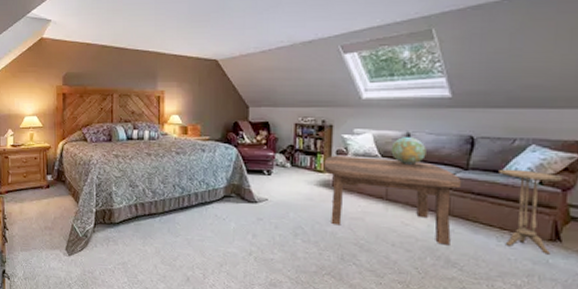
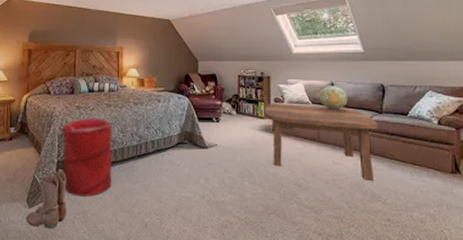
boots: none [66,219,106,277] -> present [26,169,67,229]
laundry hamper: none [99,166,153,248] -> present [61,117,112,197]
side table: present [498,169,563,255] -> none [406,112,455,186]

